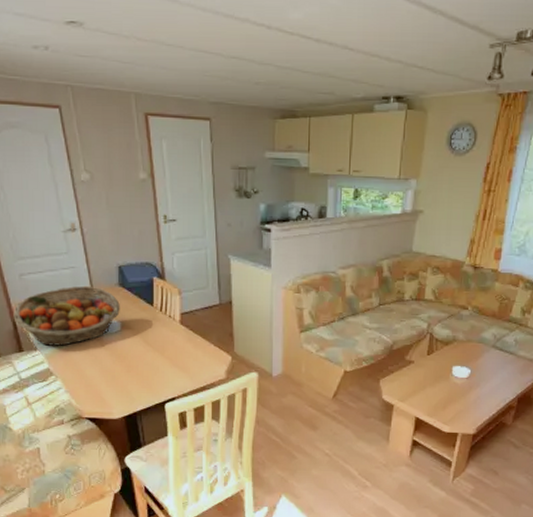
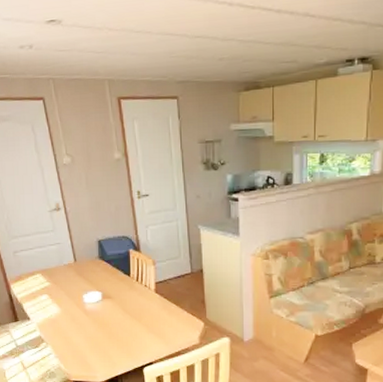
fruit basket: present [13,285,120,346] -> none [9,259,101,315]

